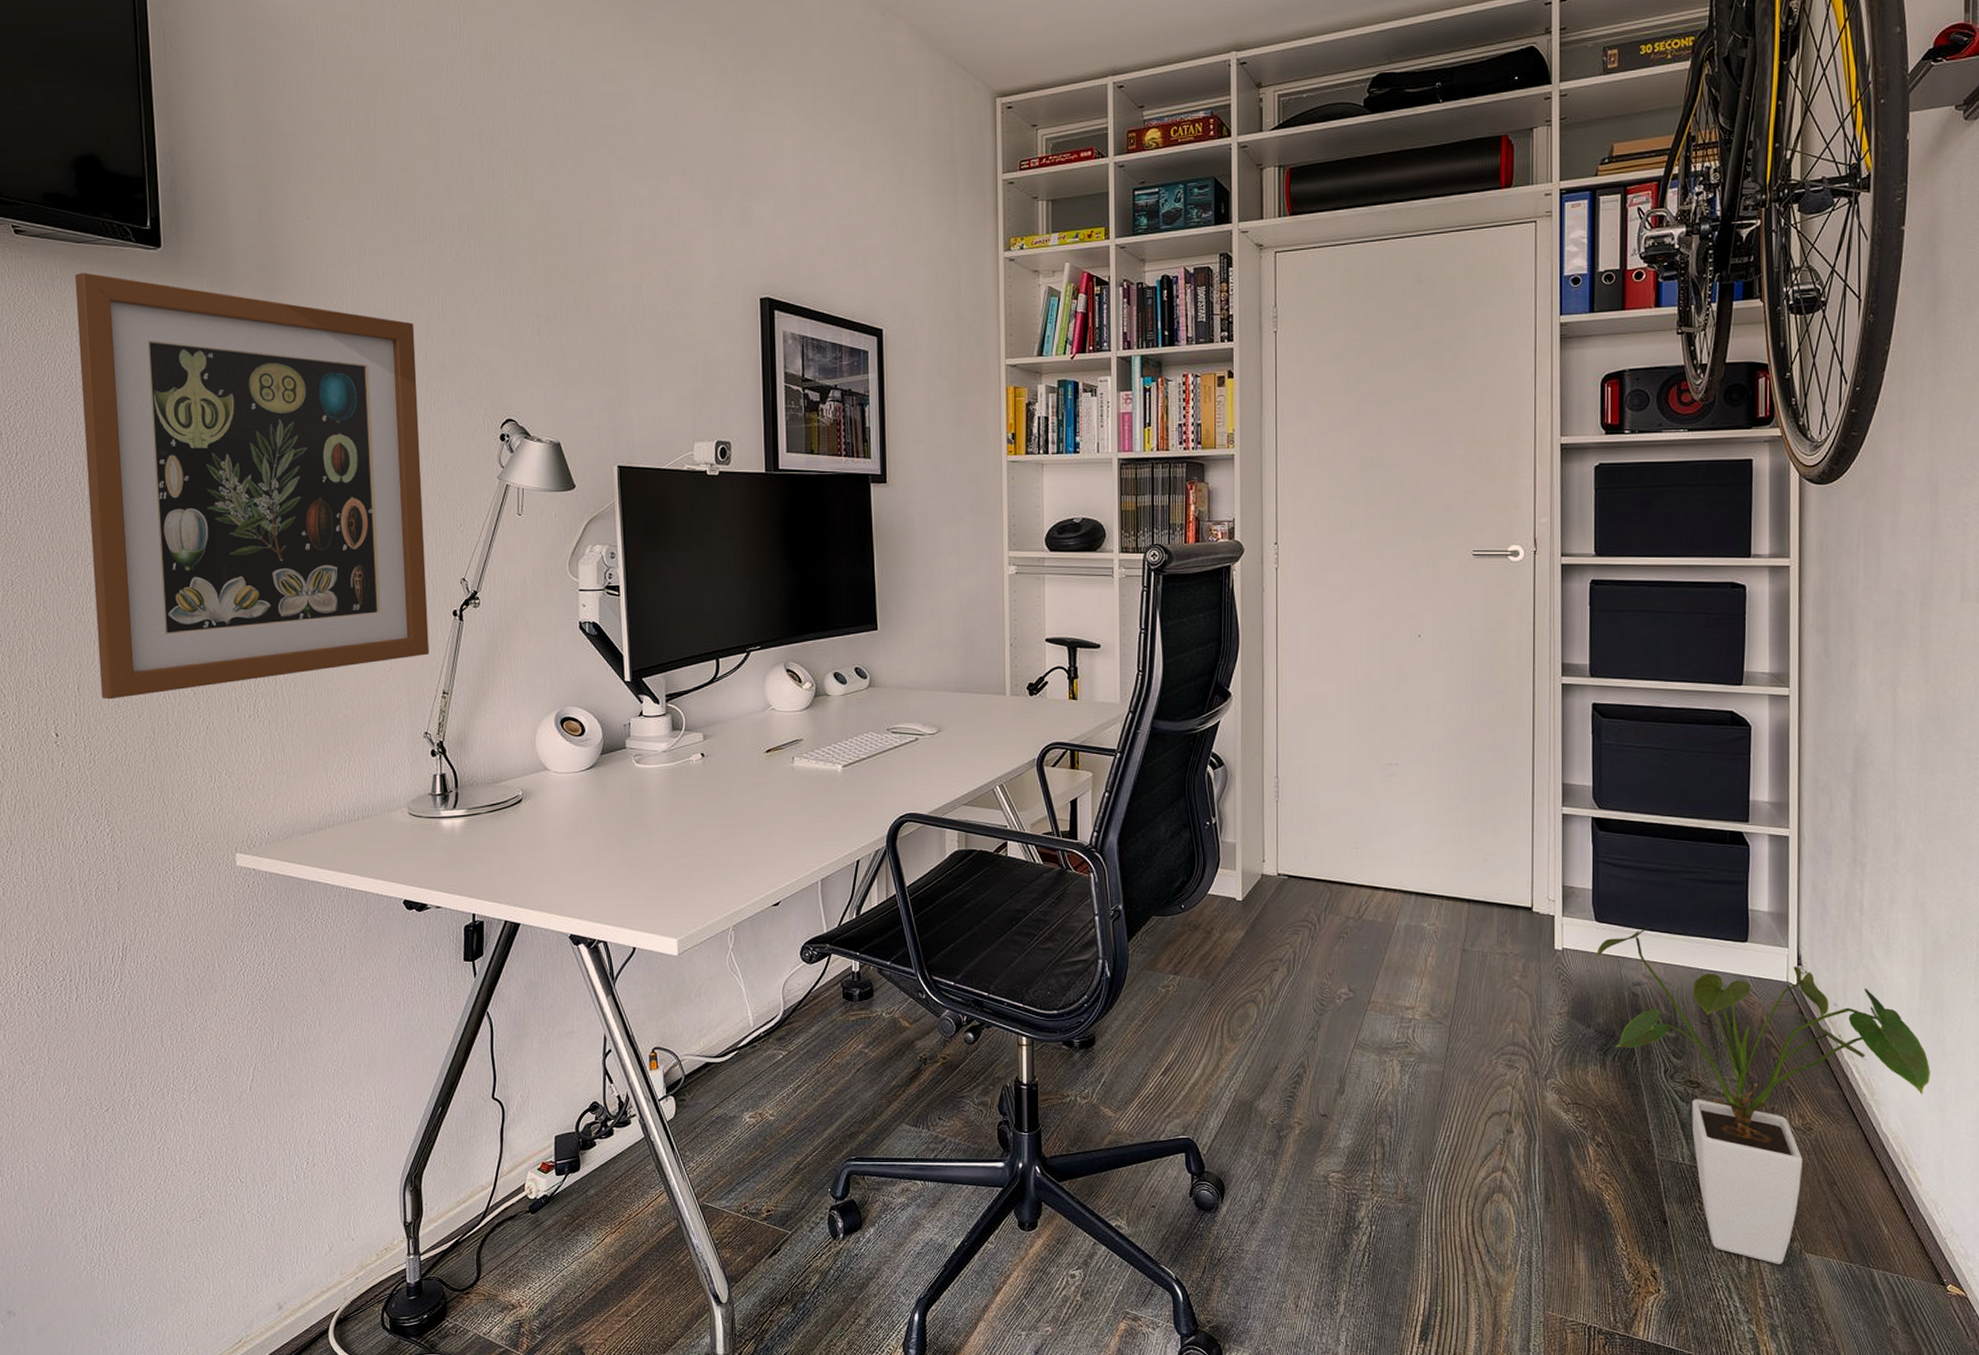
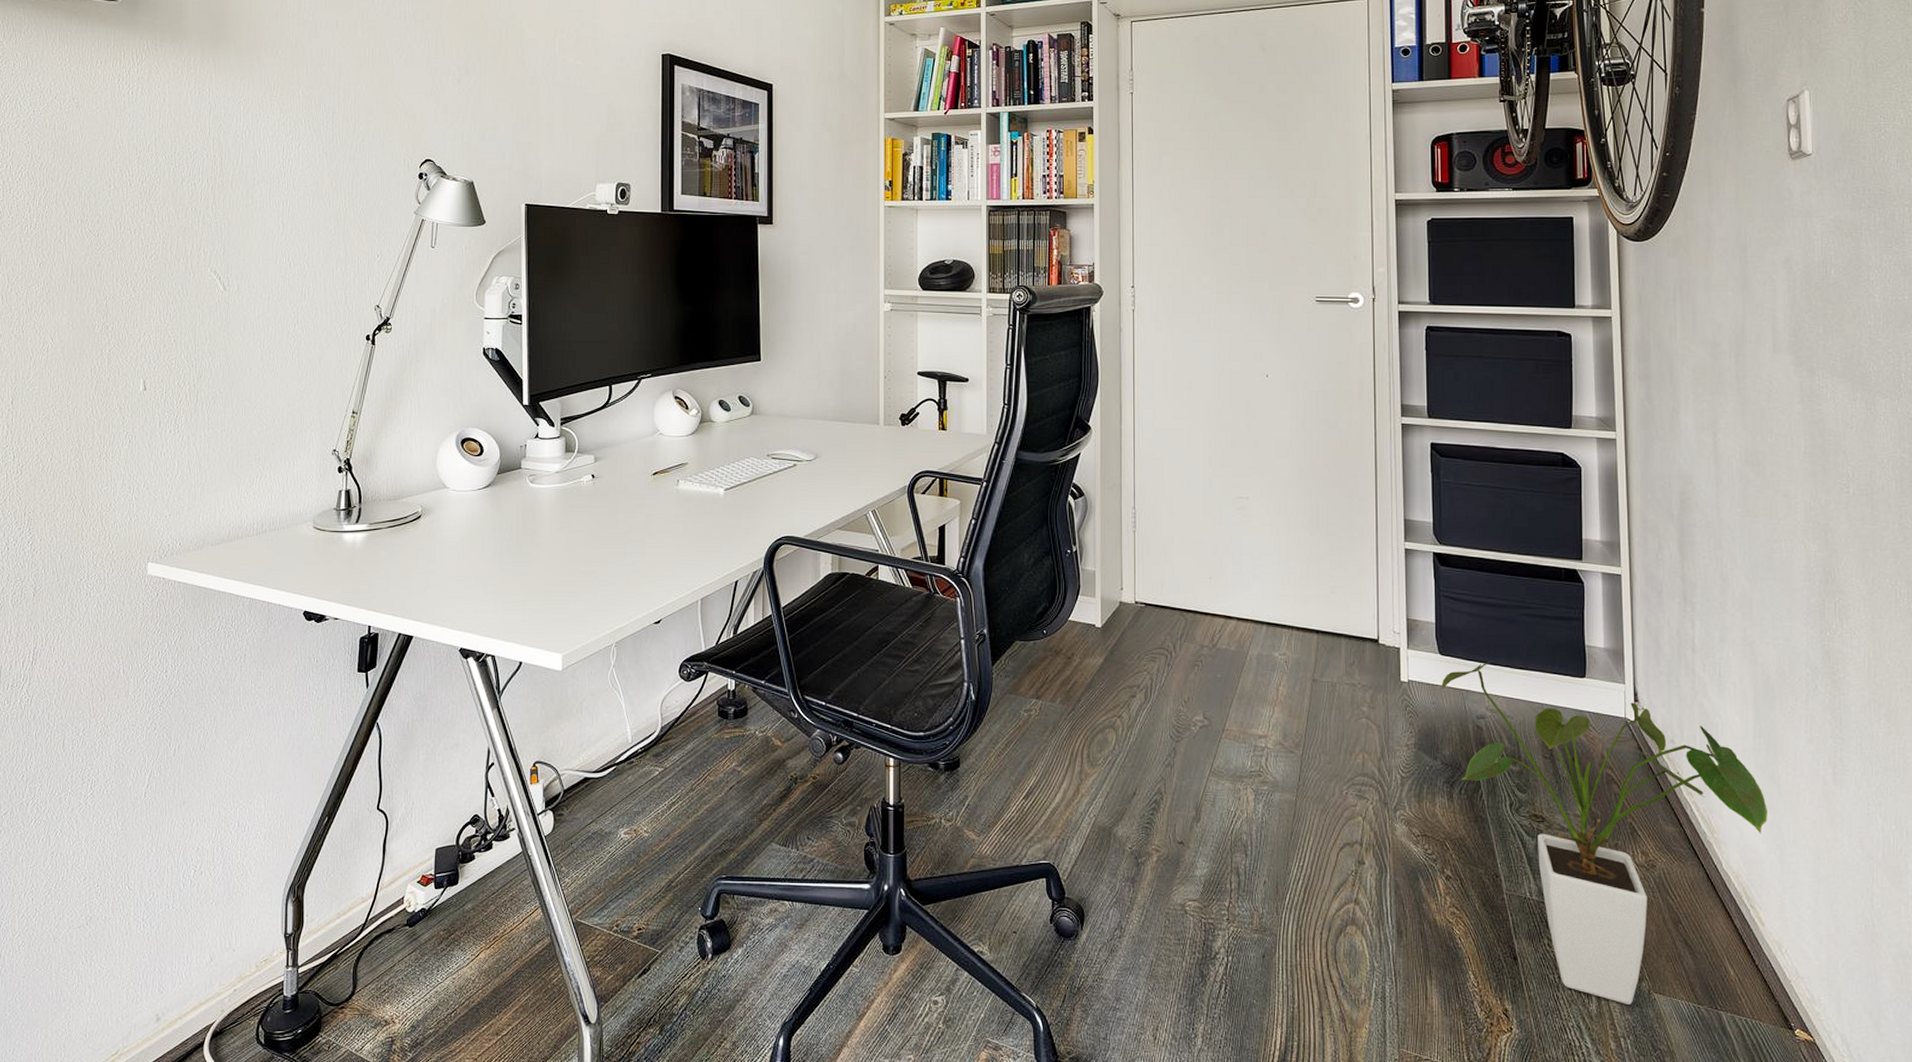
wall art: present [74,272,430,700] -> none [33,20,346,413]

